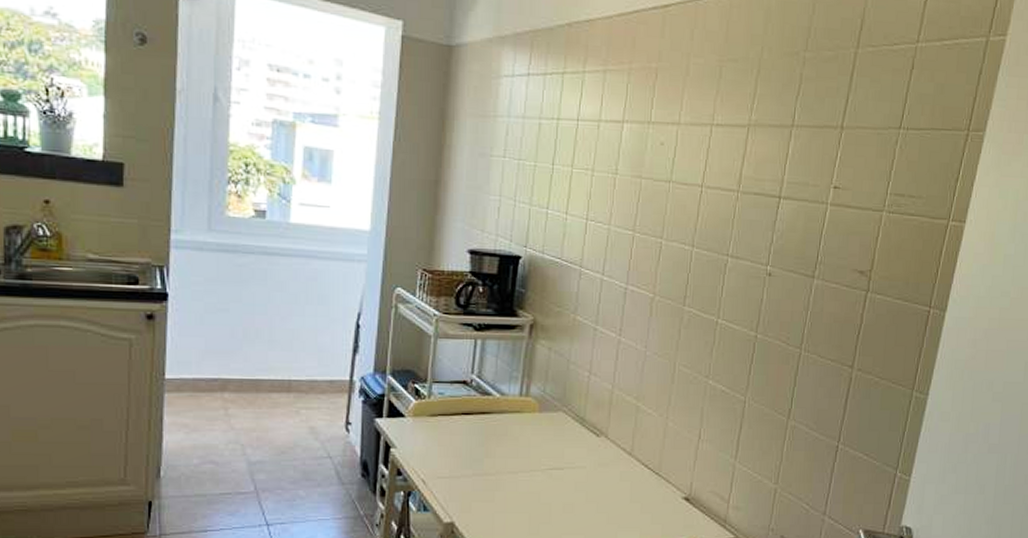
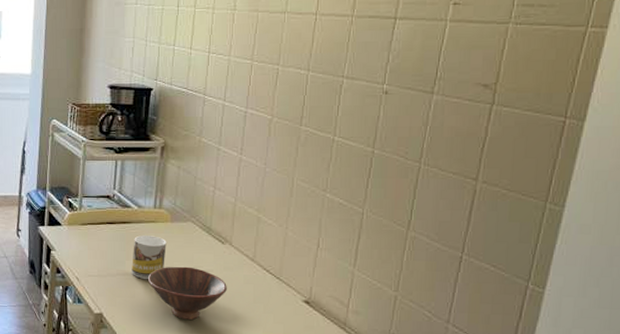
mug: none [491,428,534,481] -> present [132,235,167,280]
bowl: none [510,463,601,525] -> present [147,266,227,320]

